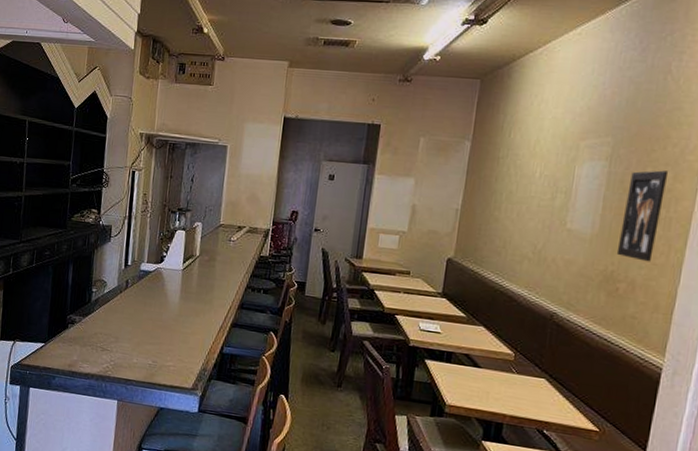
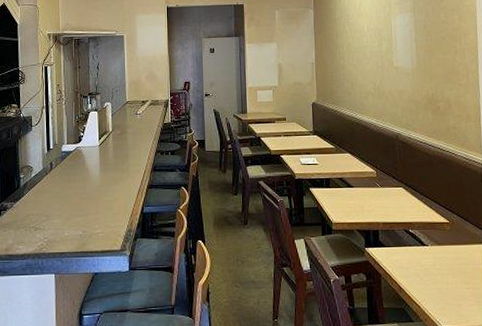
wall art: present [616,170,669,262] -> none [430,15,458,84]

